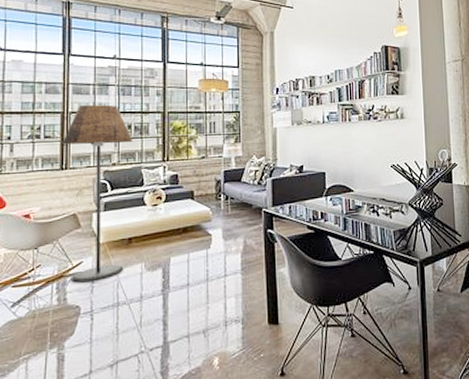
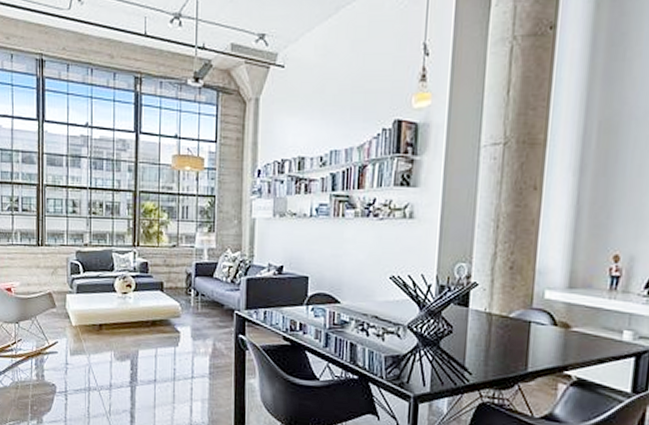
floor lamp: present [62,104,132,283] -> none [38,178,103,363]

